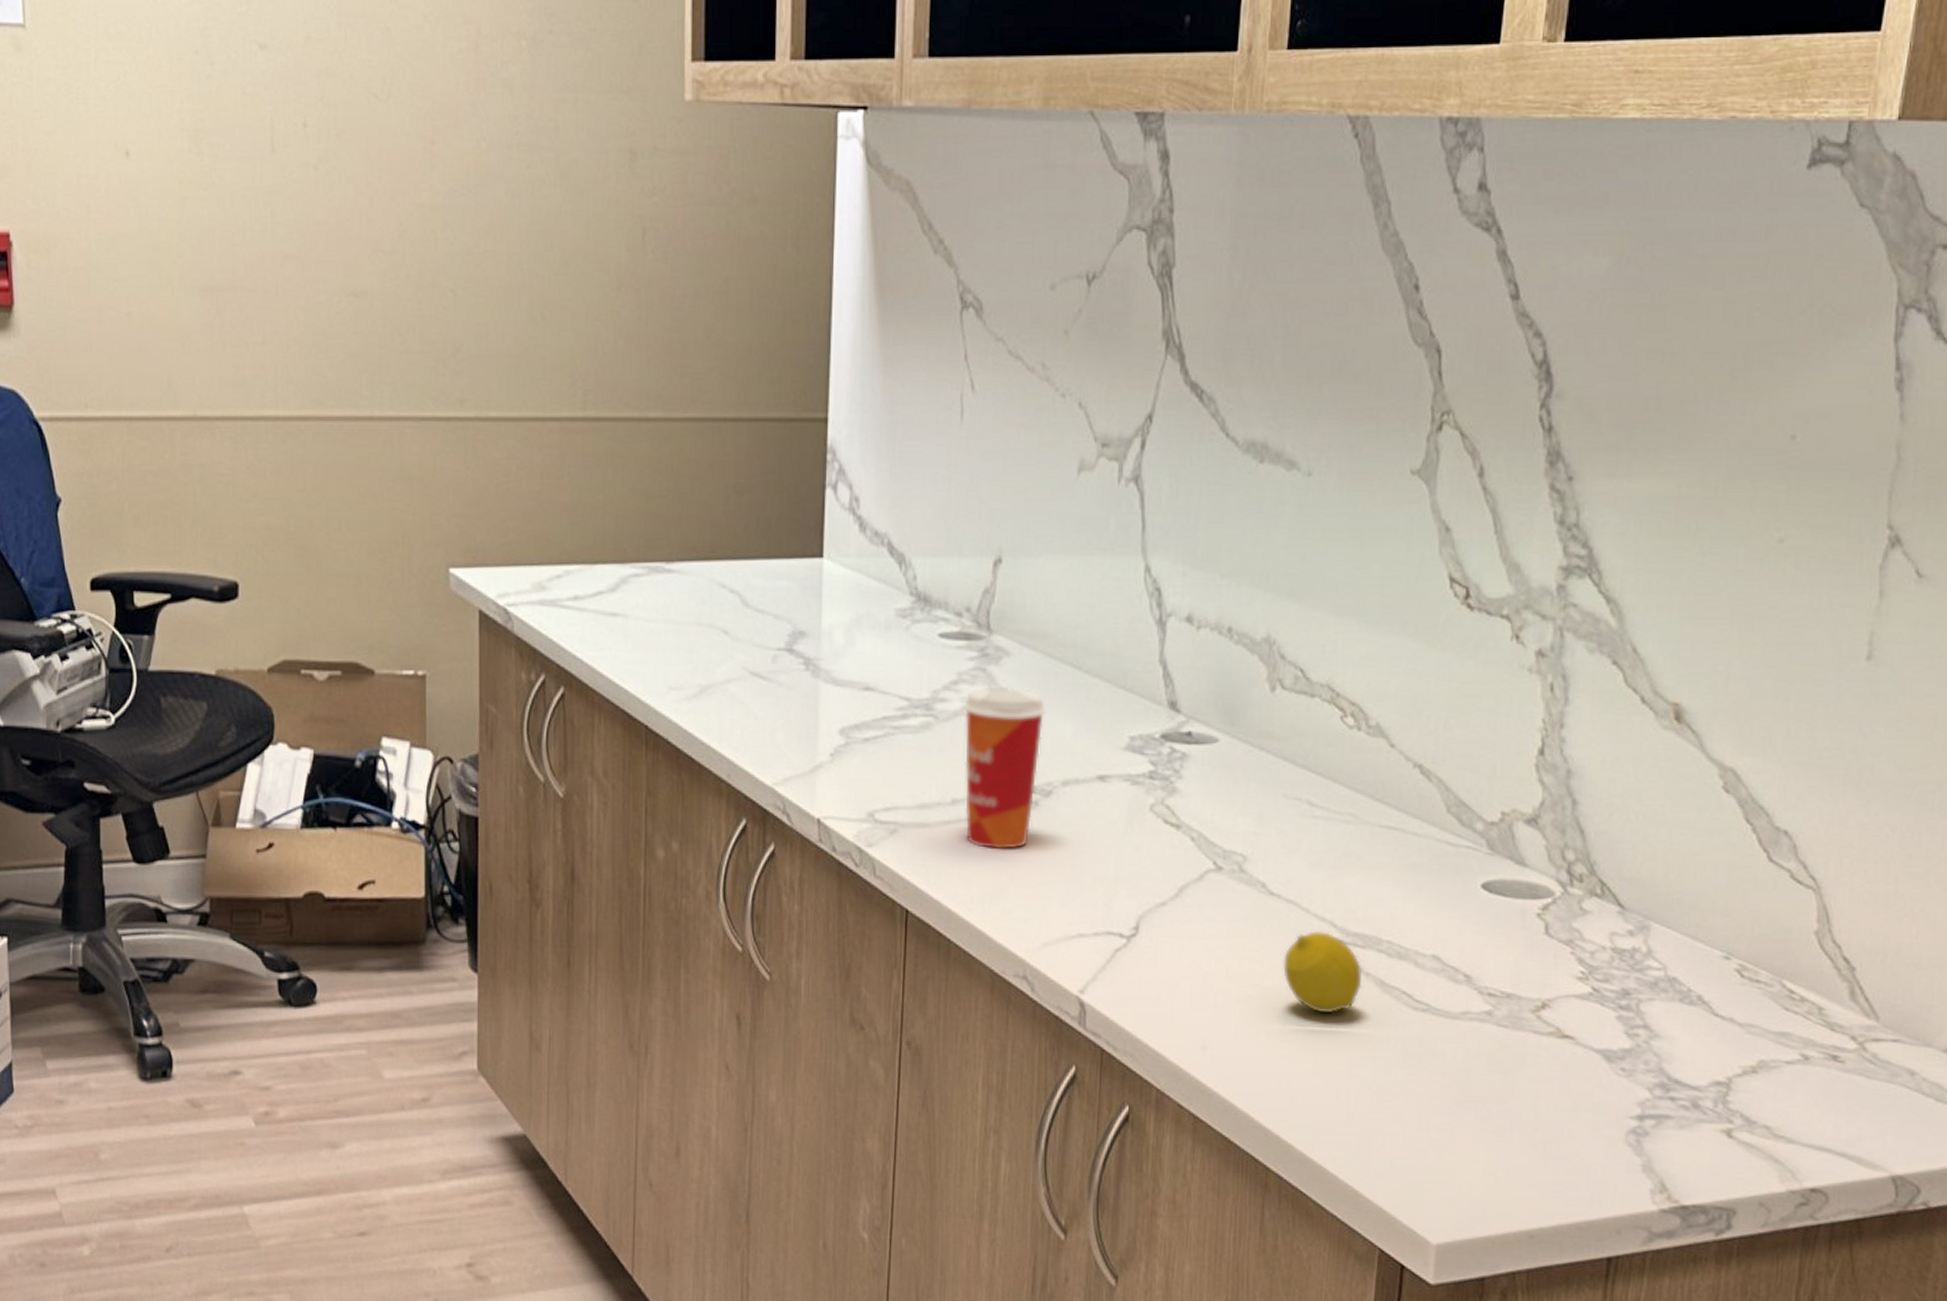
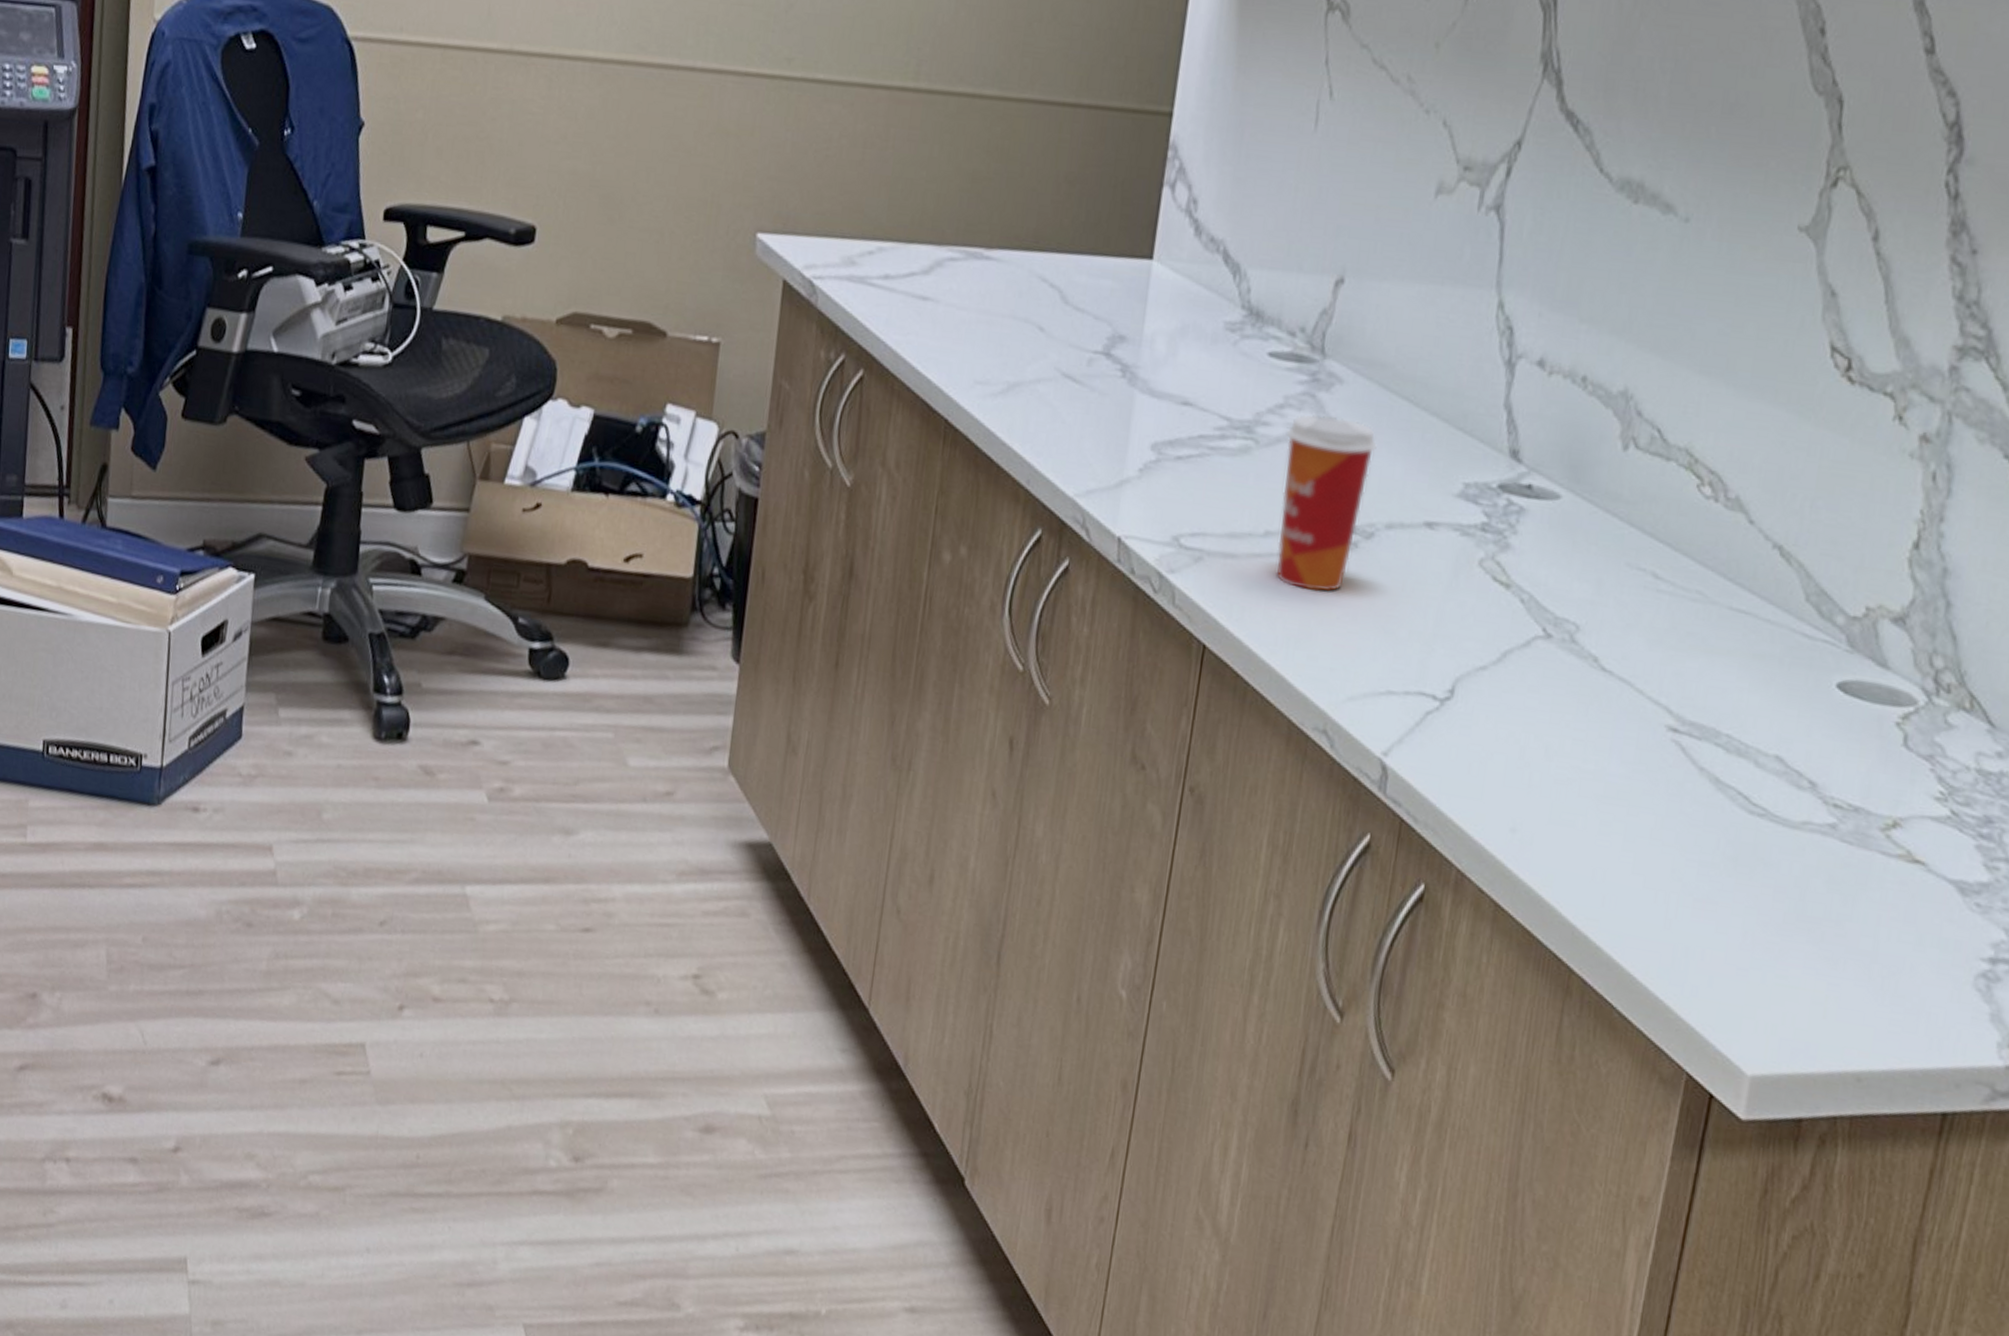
fruit: present [1283,931,1363,1014] -> none [1608,715,1697,808]

